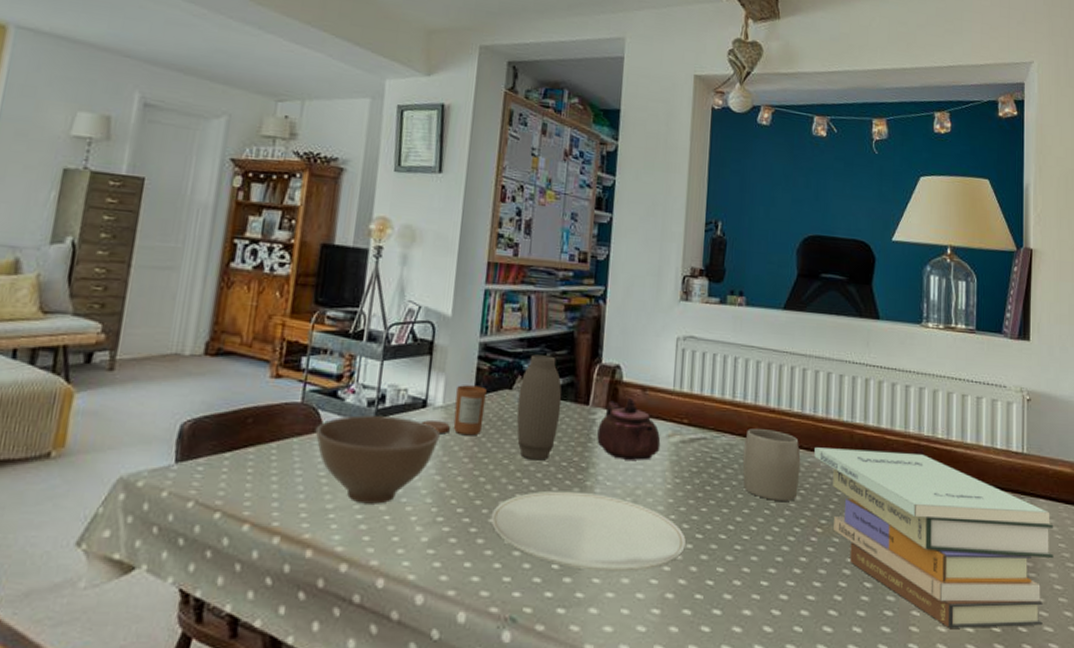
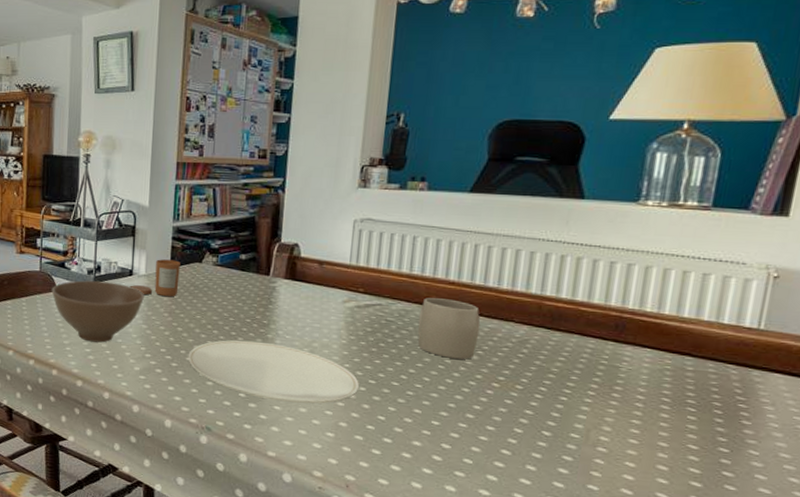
vase: present [516,354,562,461] -> none [206,235,245,317]
teapot: present [597,397,661,460] -> none [277,269,337,320]
books: present [814,447,1054,628] -> none [495,315,790,487]

